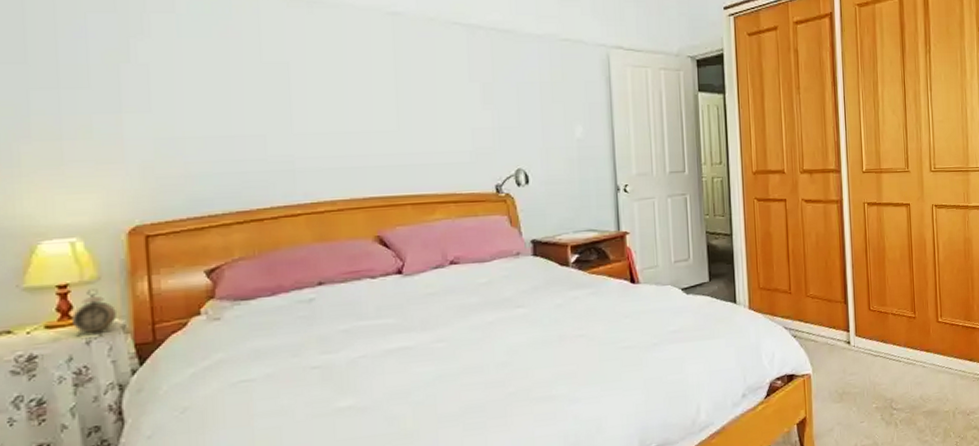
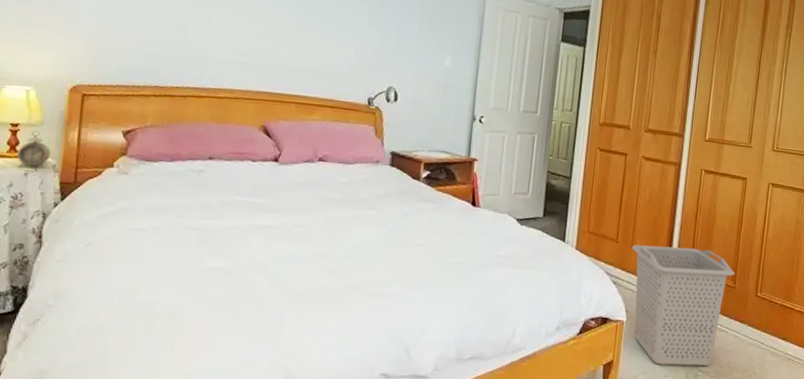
laundry basket: none [807,284,914,412] -> present [632,244,736,367]

